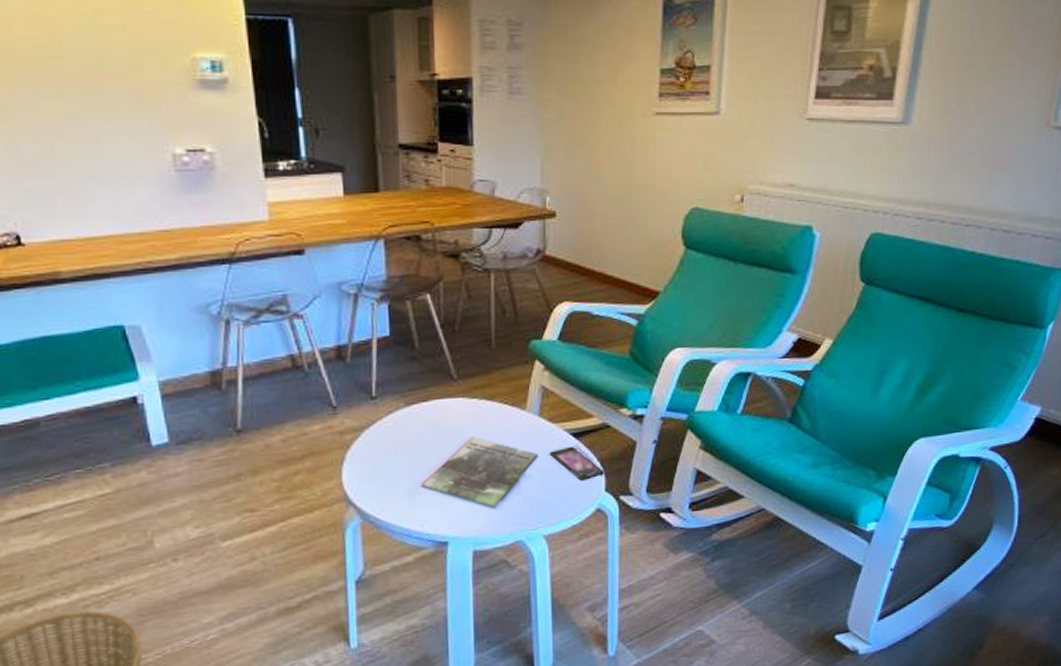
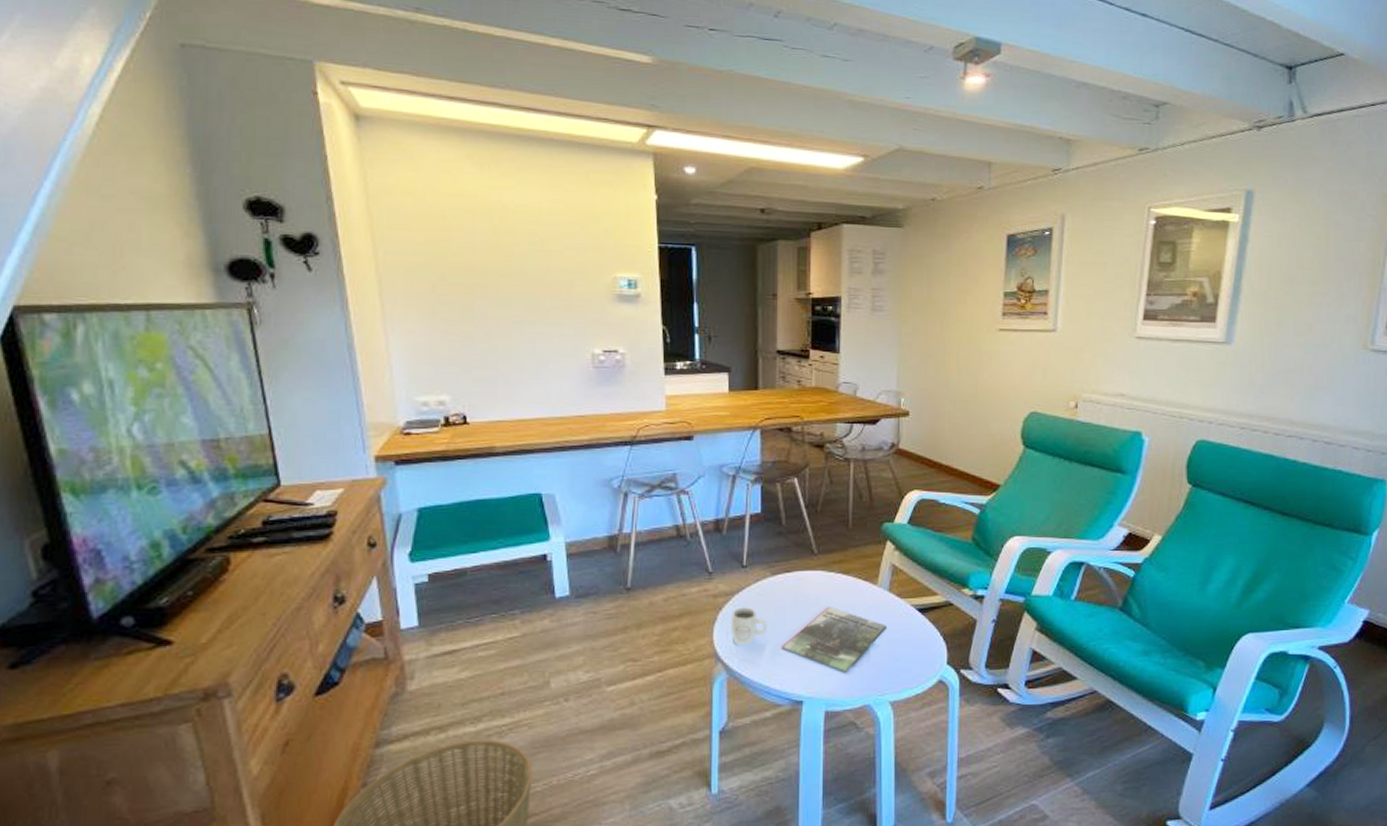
mug: none [362,443,403,488] -> present [731,607,767,647]
smartphone: present [550,446,604,481] -> none [898,620,946,653]

